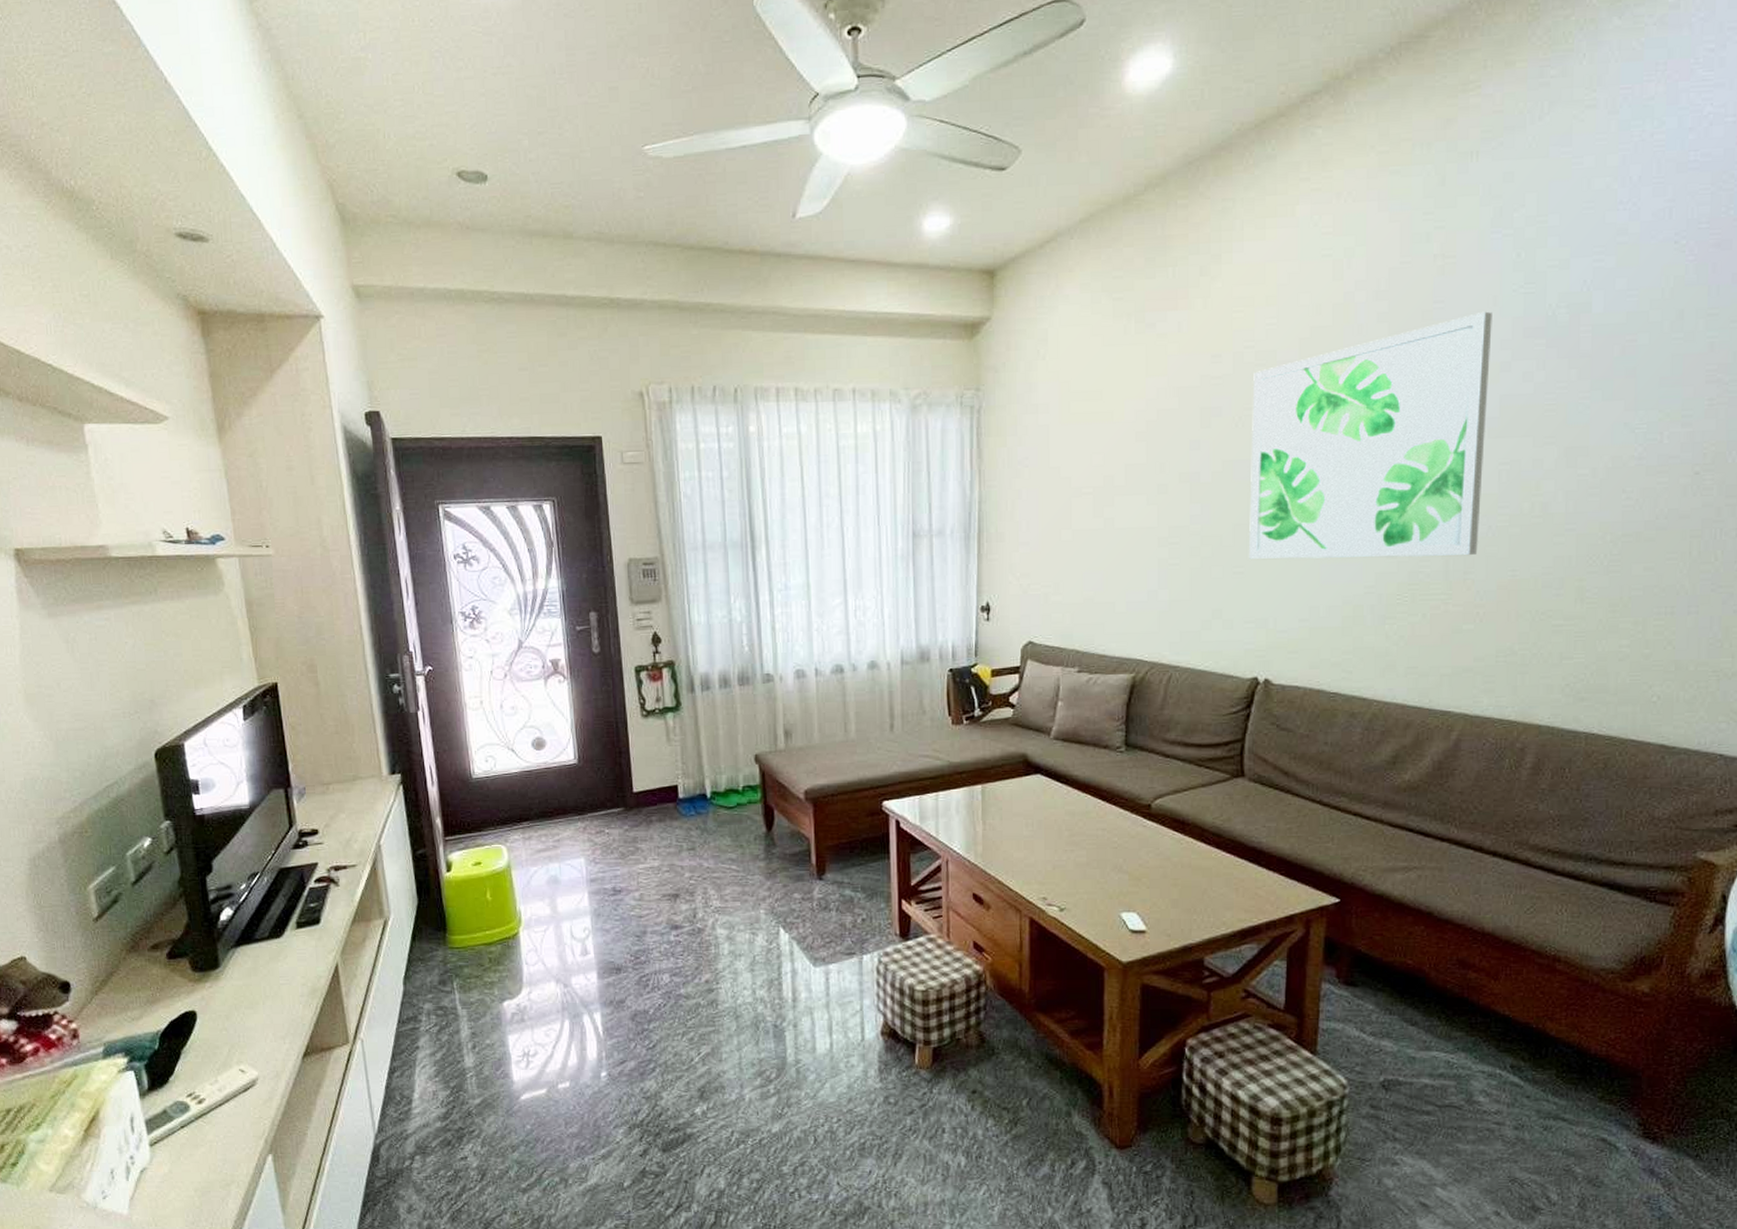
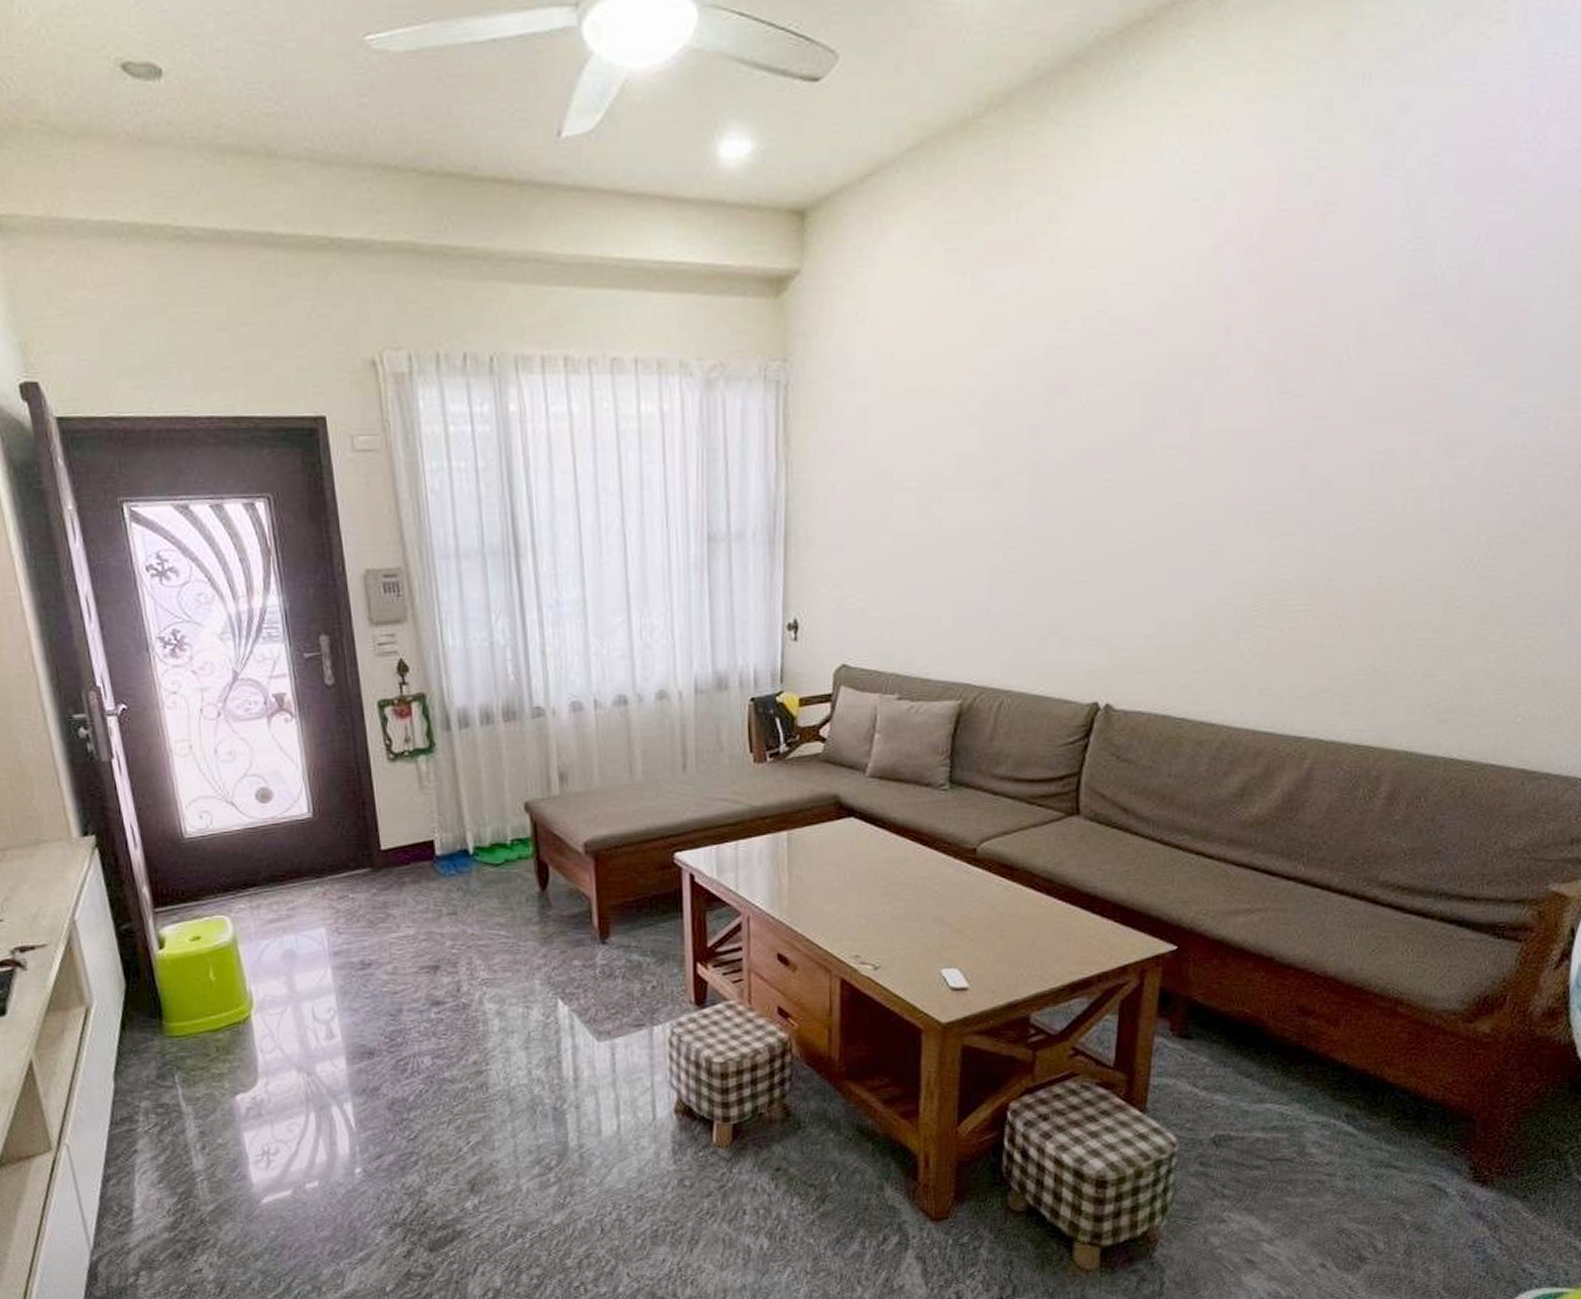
wall art: present [1248,311,1492,559] -> none [1092,271,1375,566]

